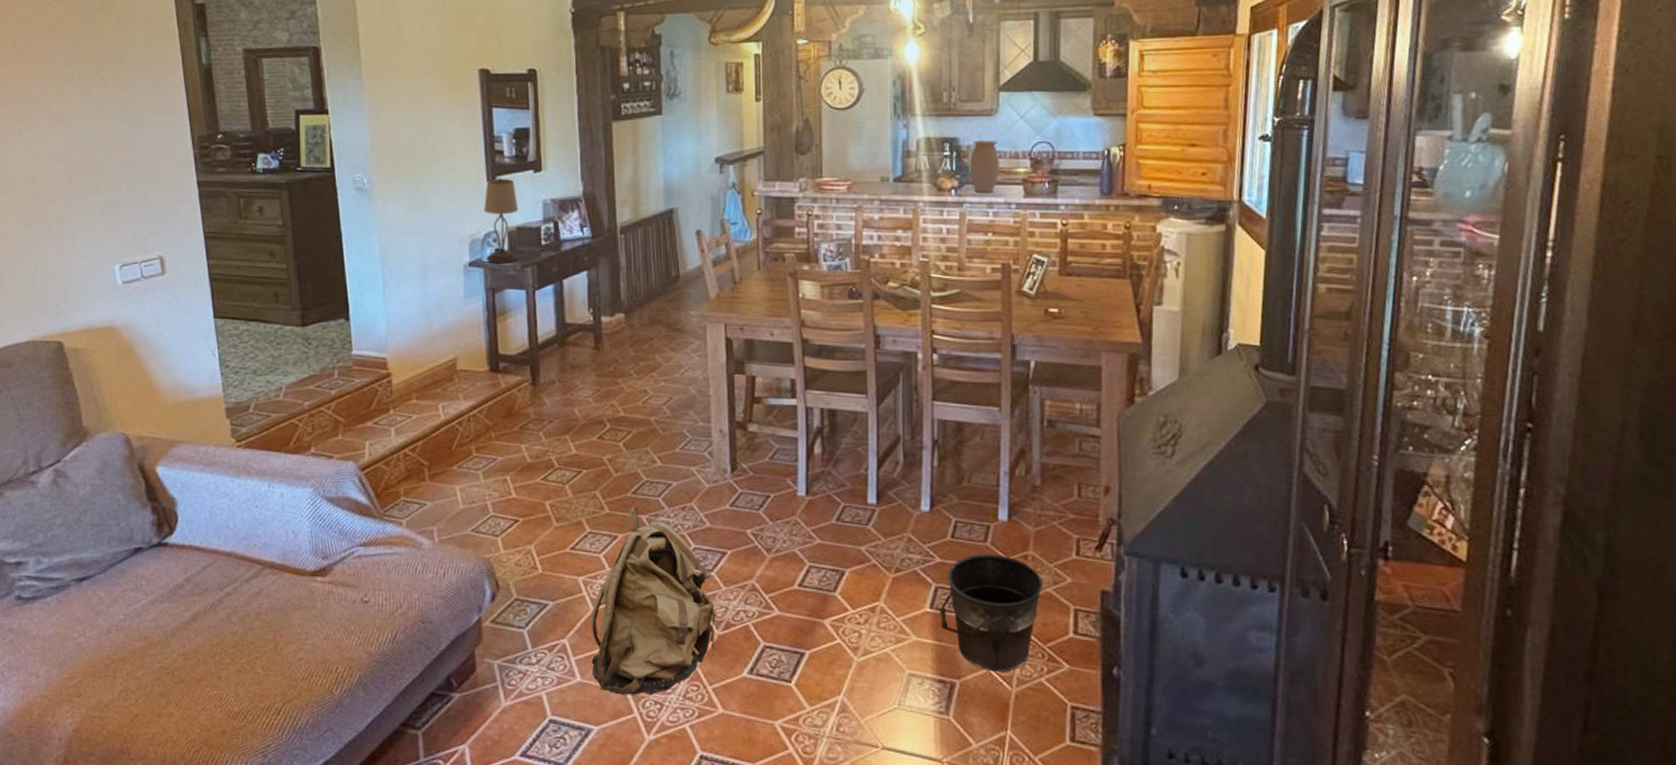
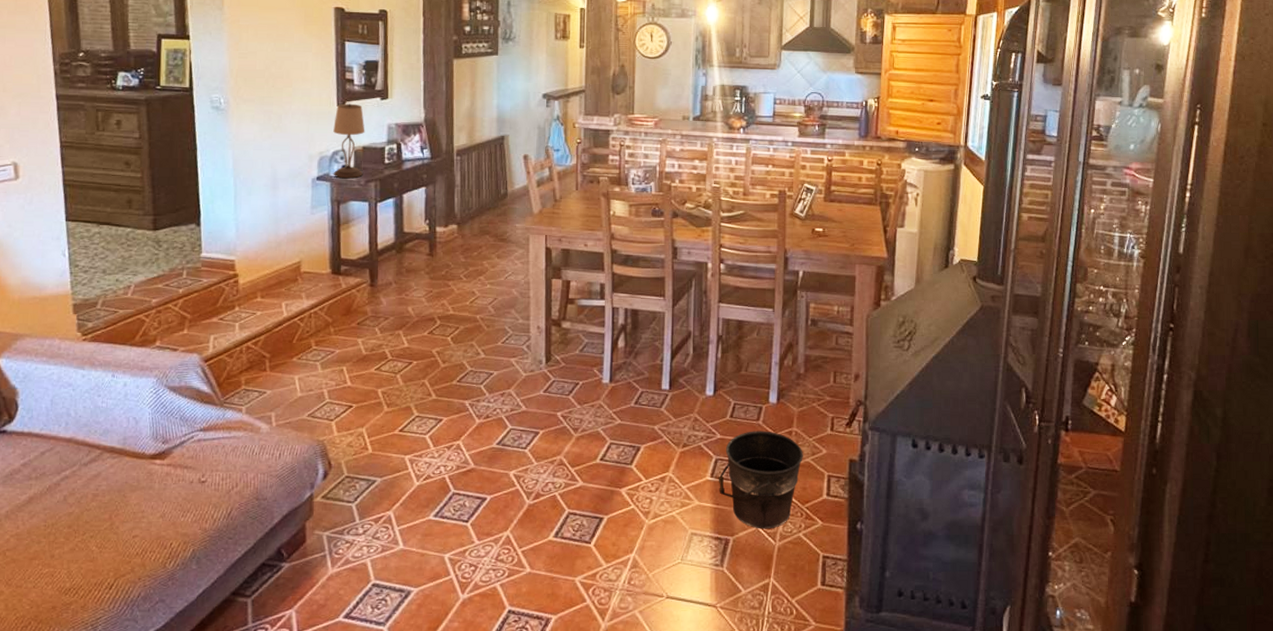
backpack: present [591,506,717,696] -> none [414,393,528,559]
decorative vase: present [969,140,1000,194] -> none [755,89,780,133]

